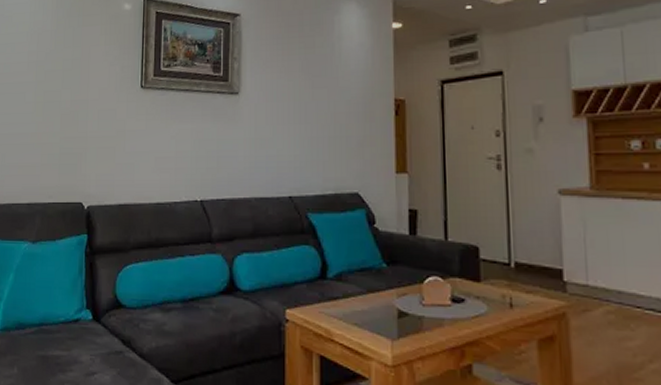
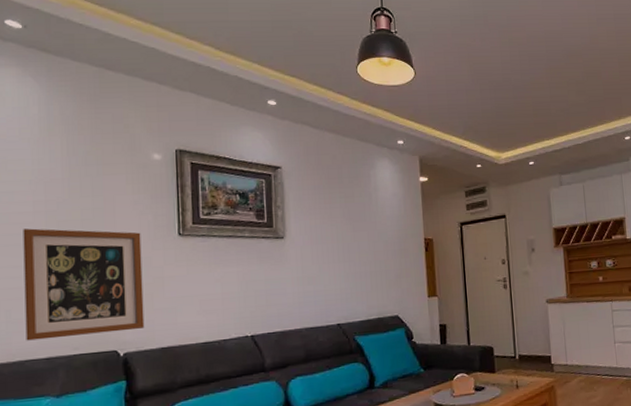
wall art: none [14,77,109,185] -> present [23,228,145,341]

